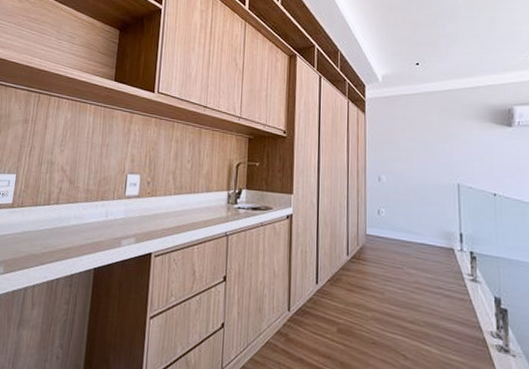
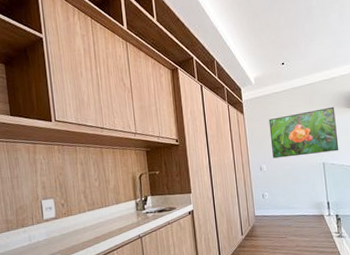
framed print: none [394,119,480,173] -> present [268,106,339,159]

